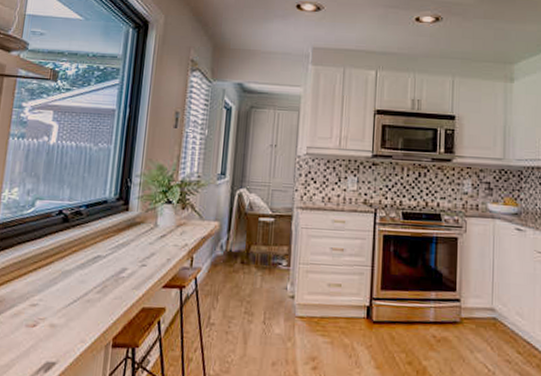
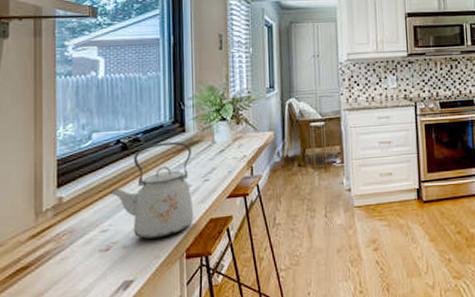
kettle: none [44,219,132,322] -> present [109,142,194,240]

